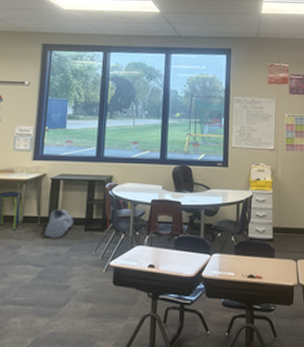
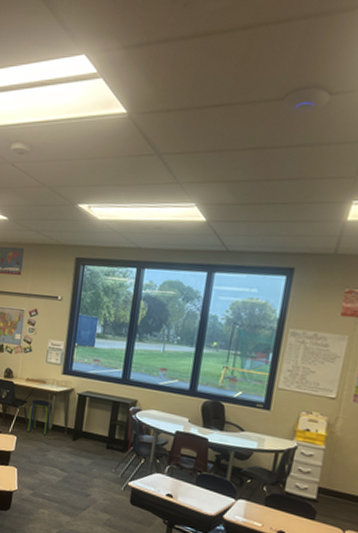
bag: present [43,209,74,238] -> none [69,423,97,450]

